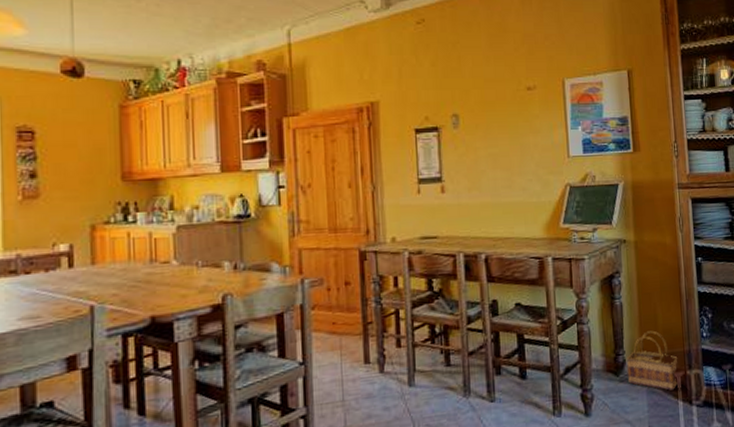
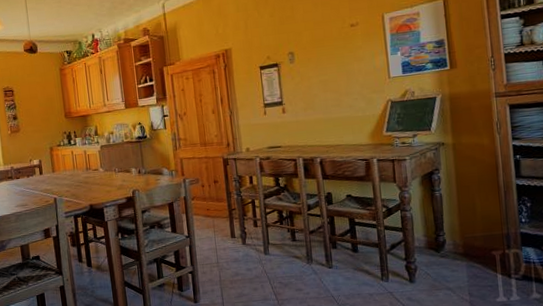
basket: present [626,330,678,391] -> none [446,216,497,266]

